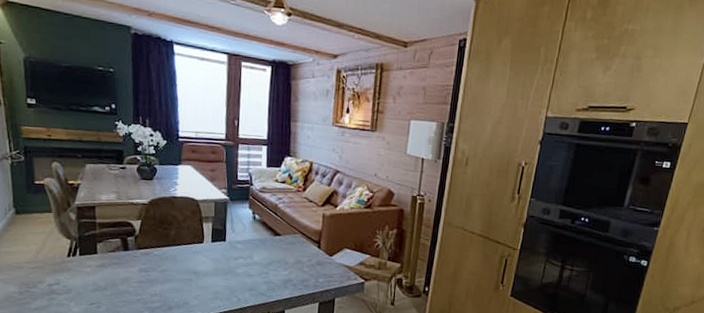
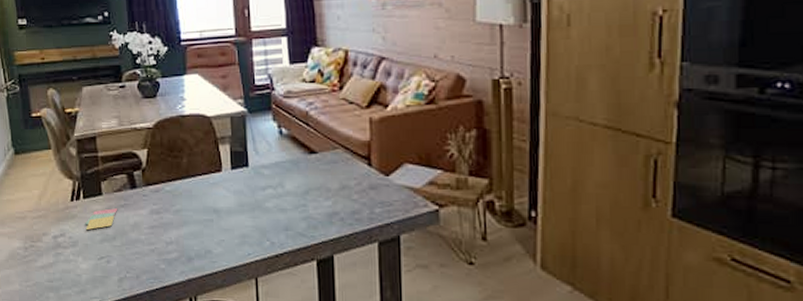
sticky notes: none [79,265,111,281] -> present [85,208,118,230]

